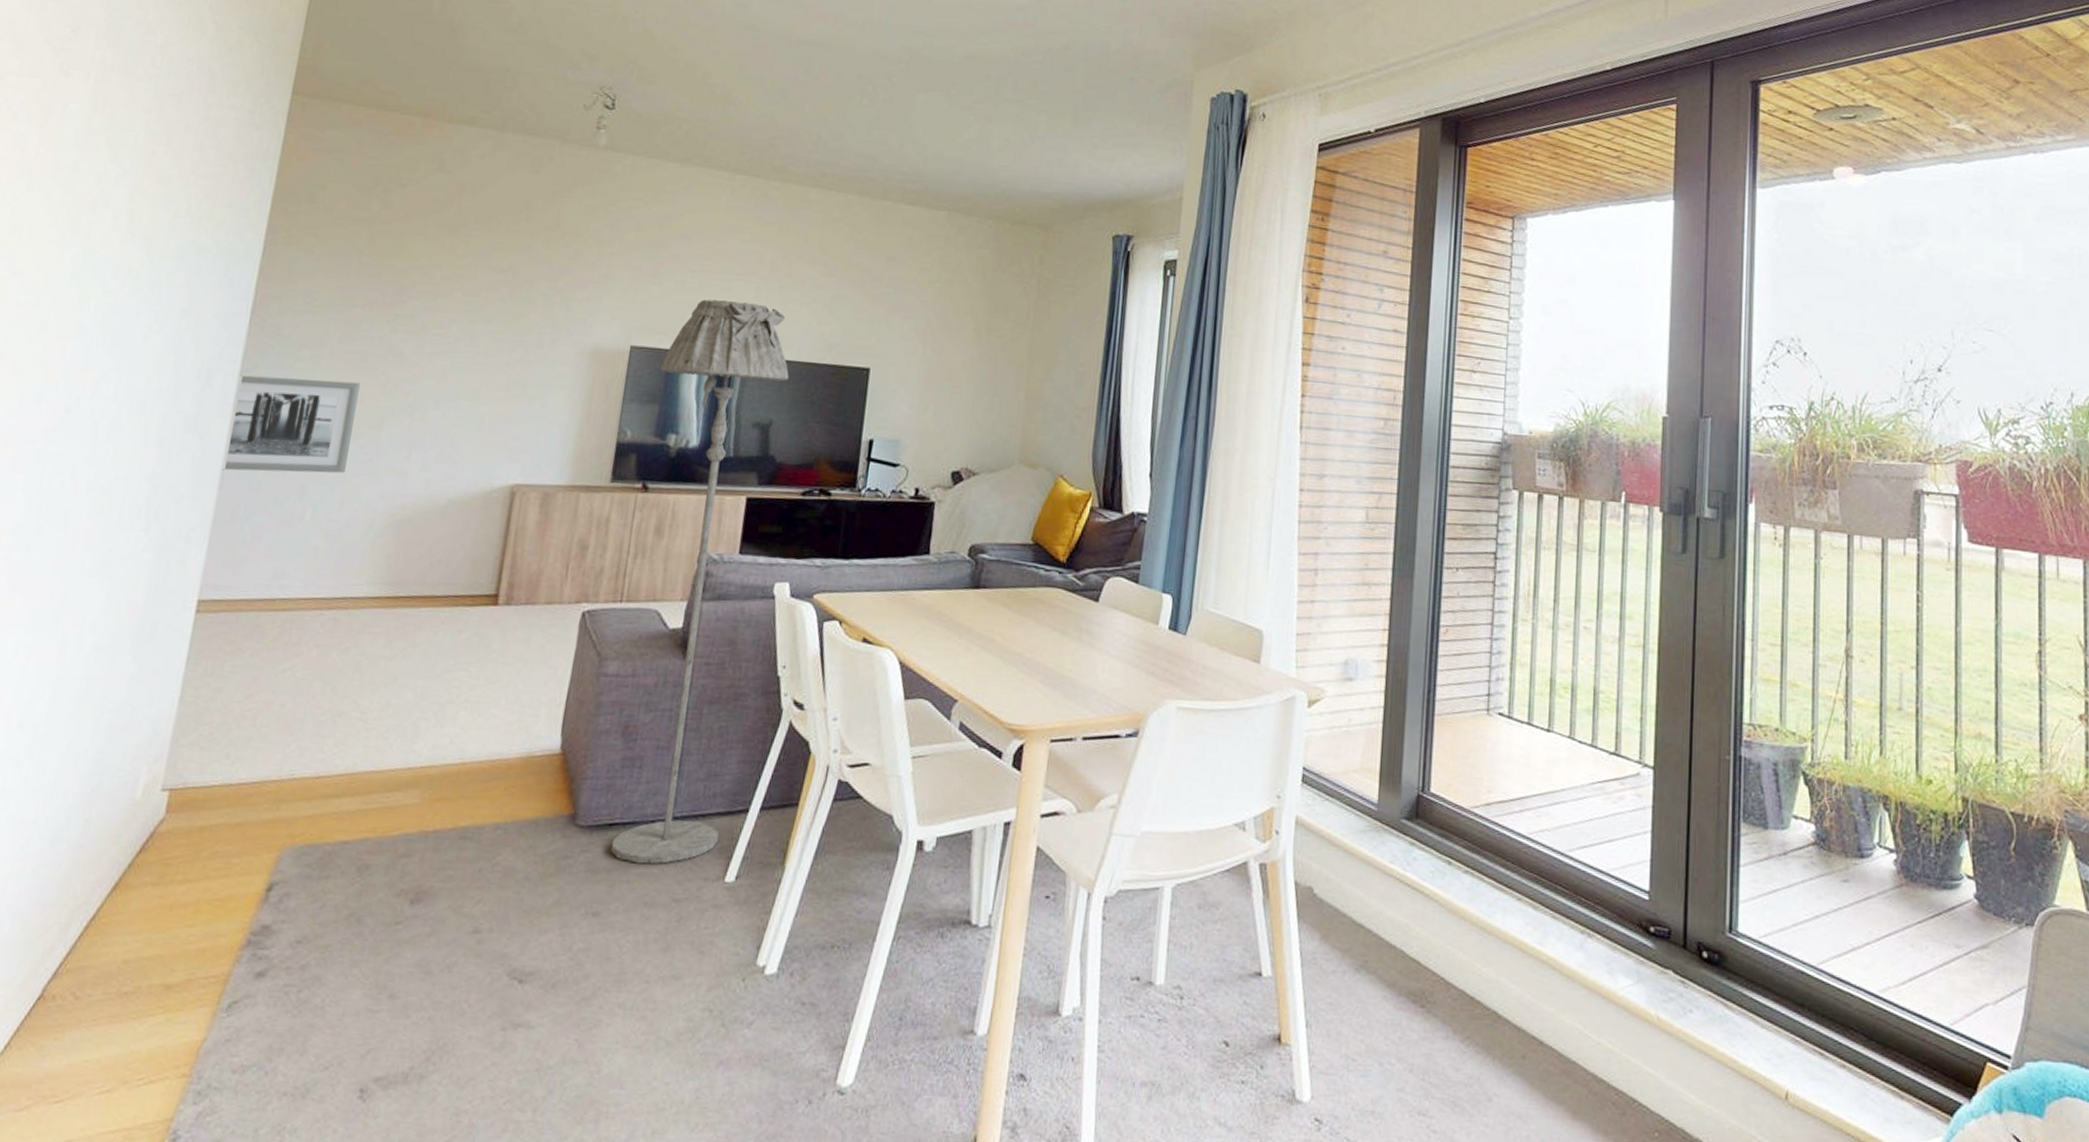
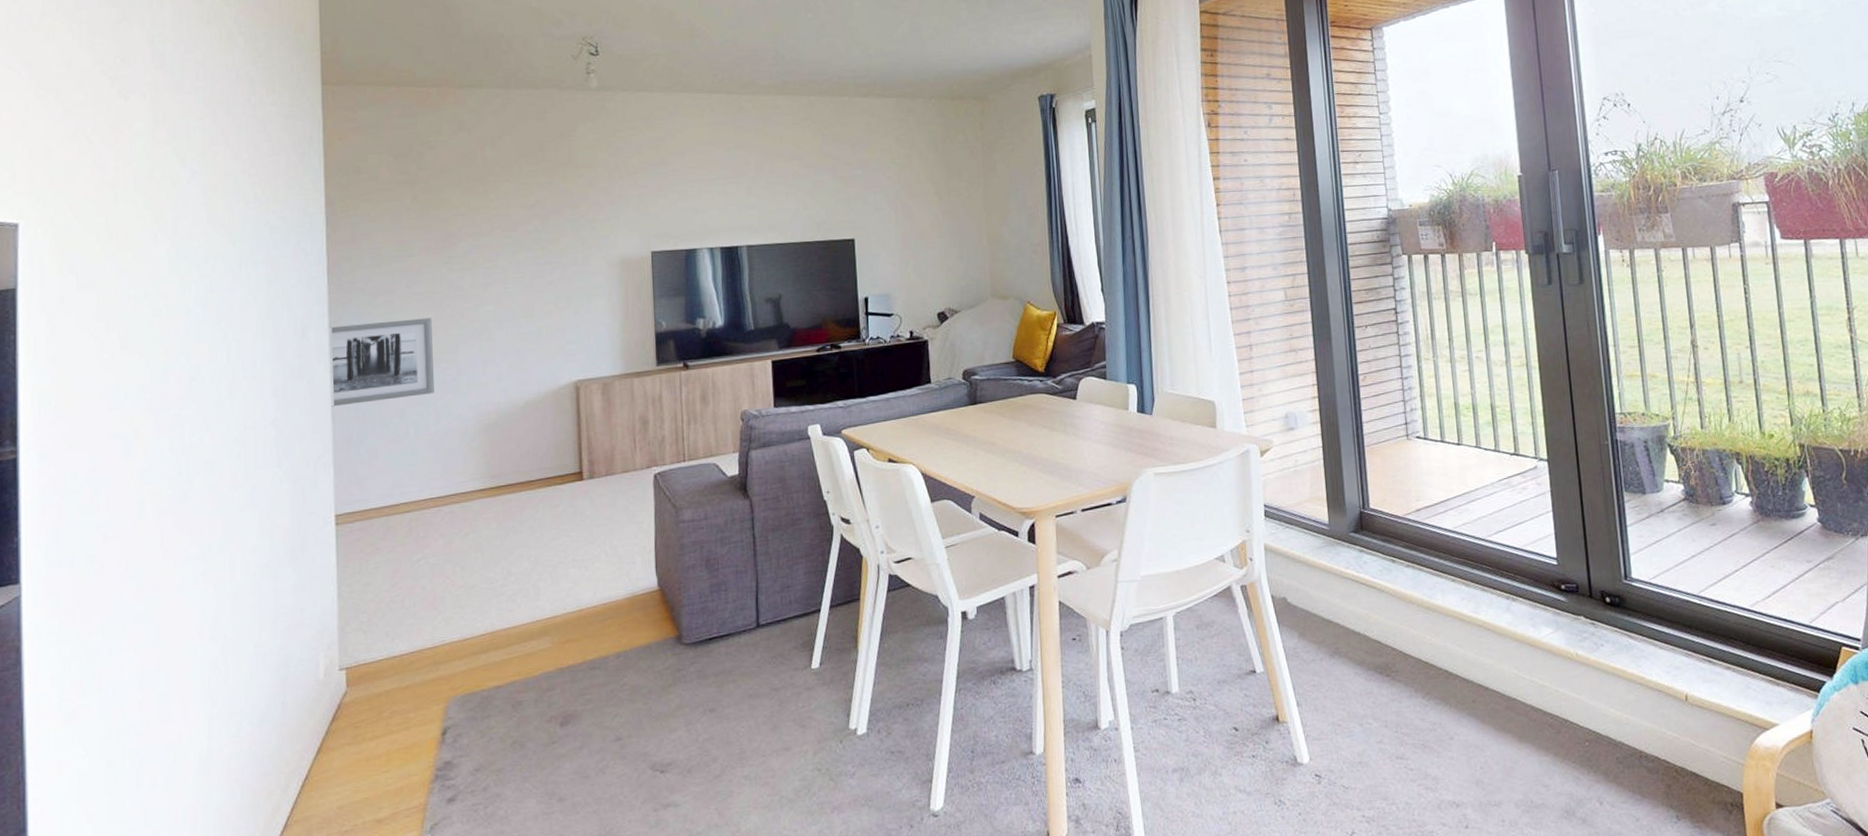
floor lamp: present [610,299,789,864] -> none [679,200,800,666]

